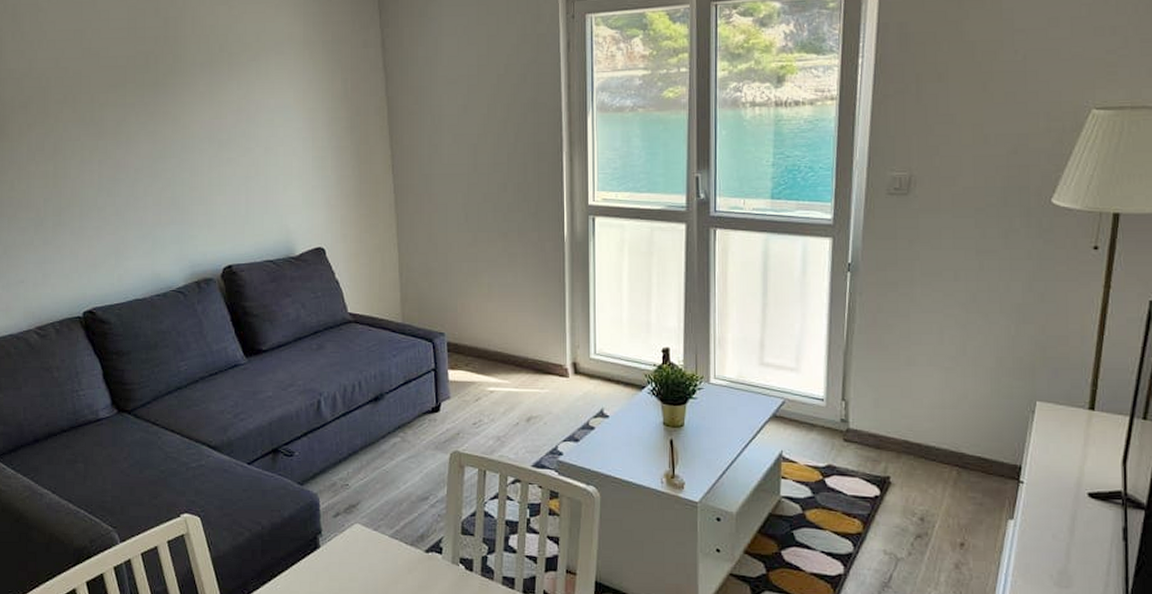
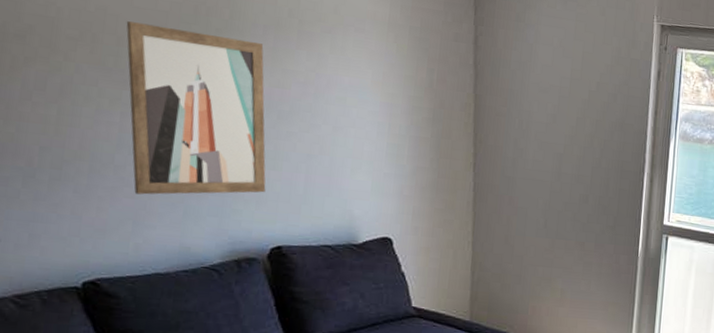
wall art: none [96,79,215,230] -> present [126,21,266,195]

